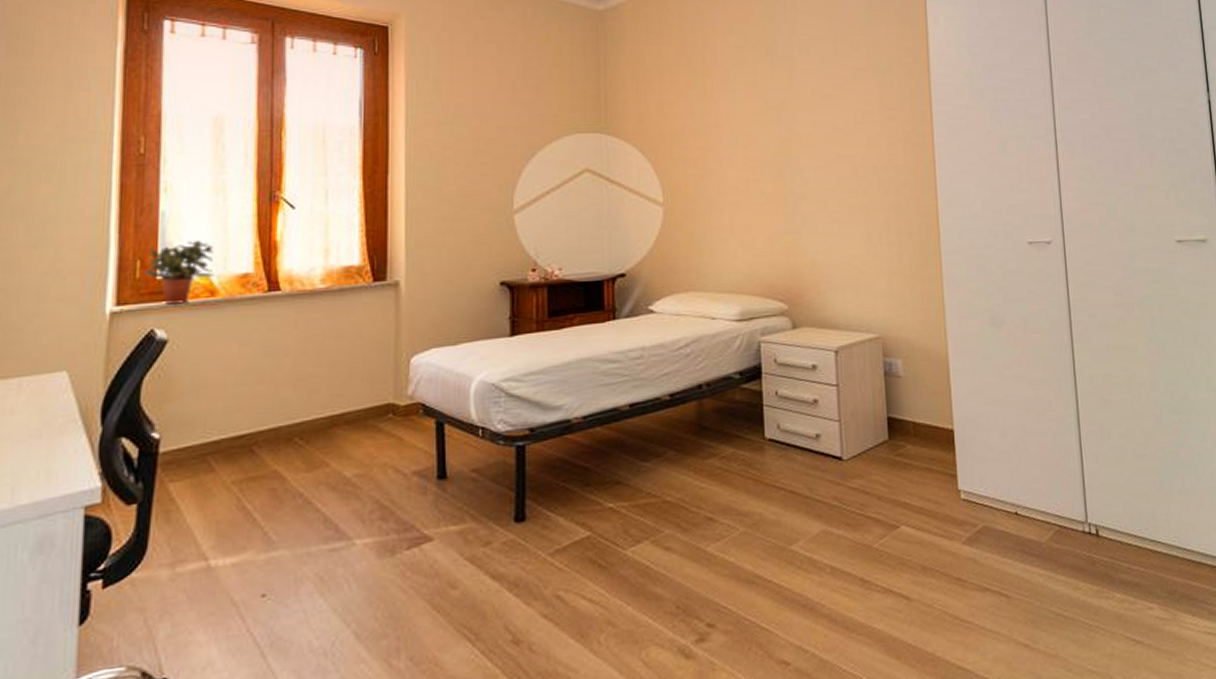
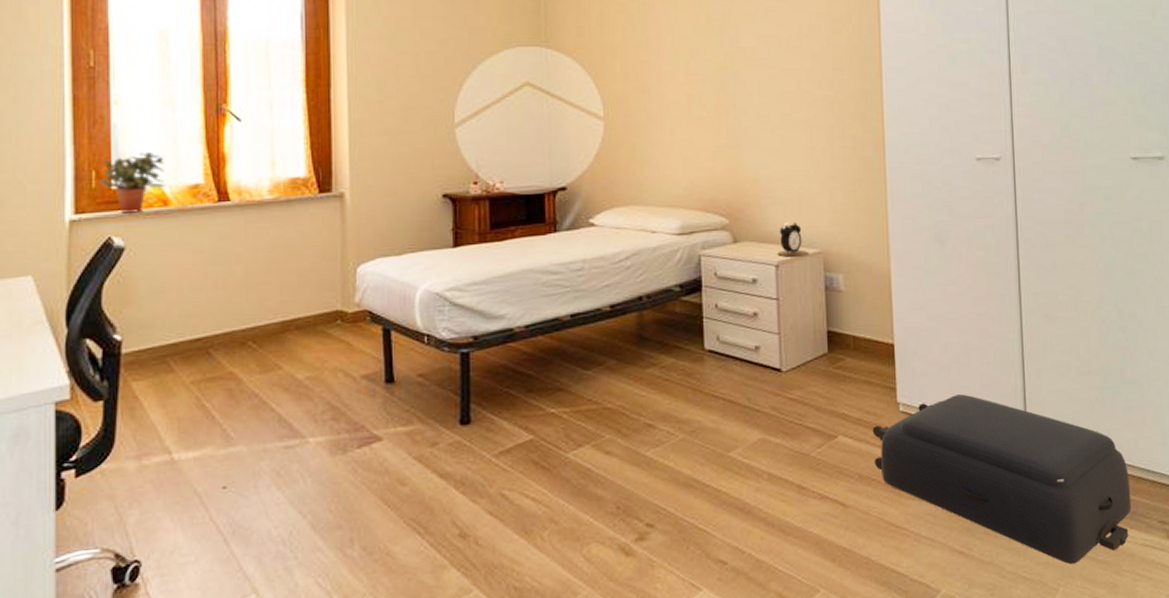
alarm clock: none [837,306,868,343] -> present [778,221,809,257]
suitcase: none [934,480,1193,656] -> present [872,394,1131,565]

